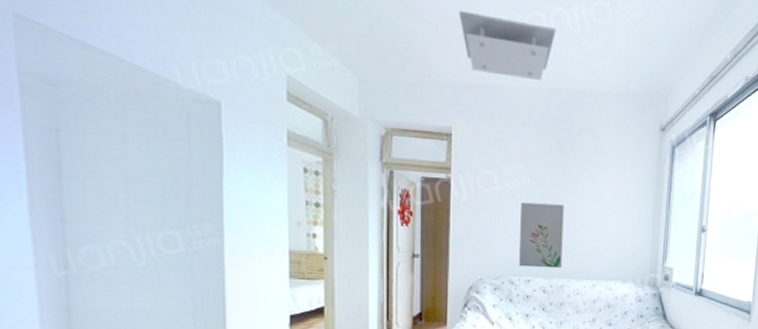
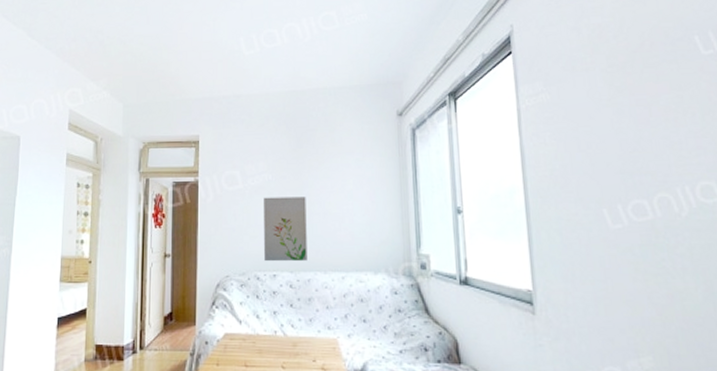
ceiling light: present [459,10,556,81] -> none [204,39,288,86]

